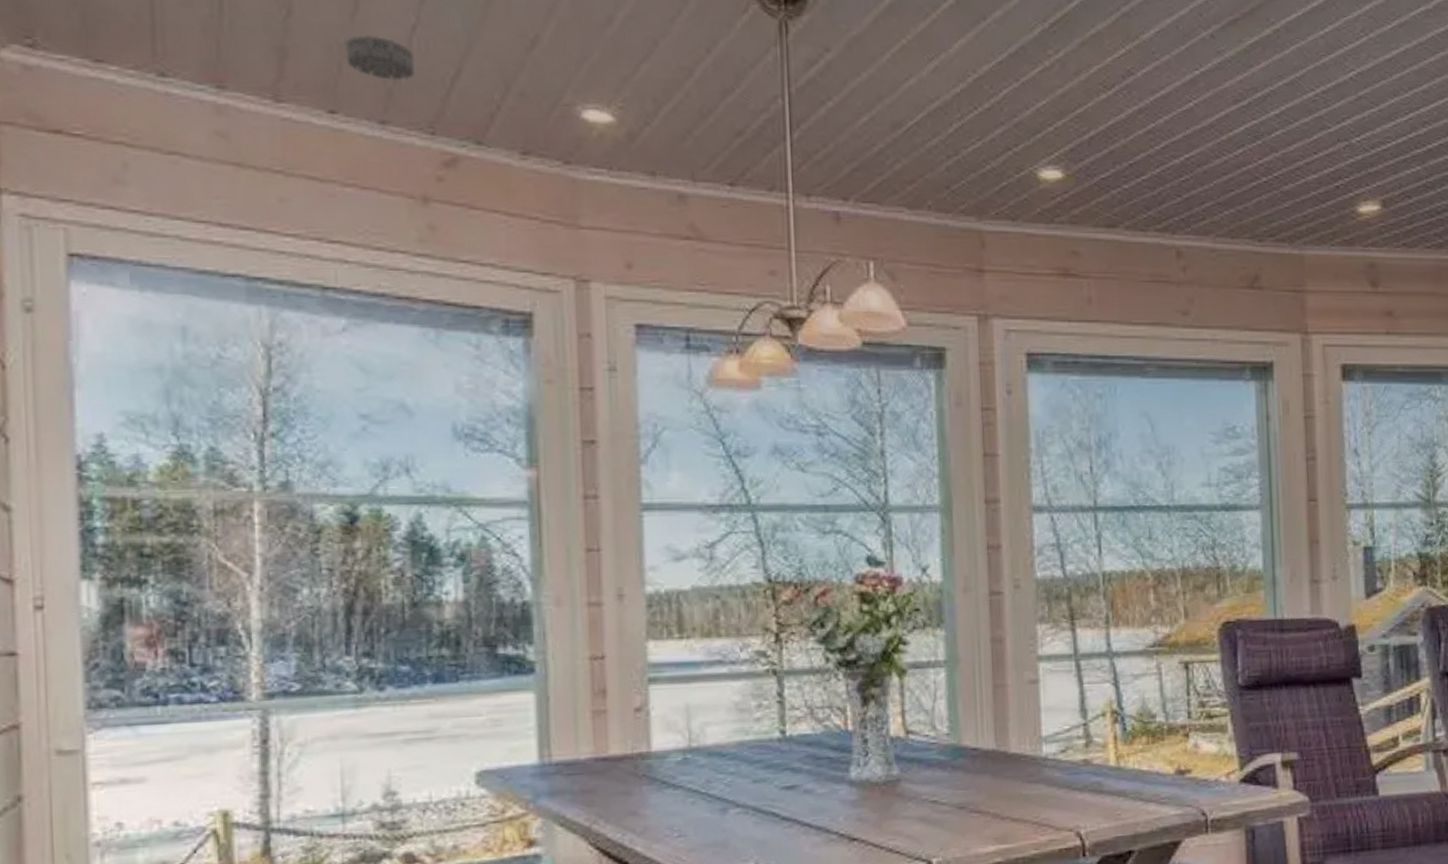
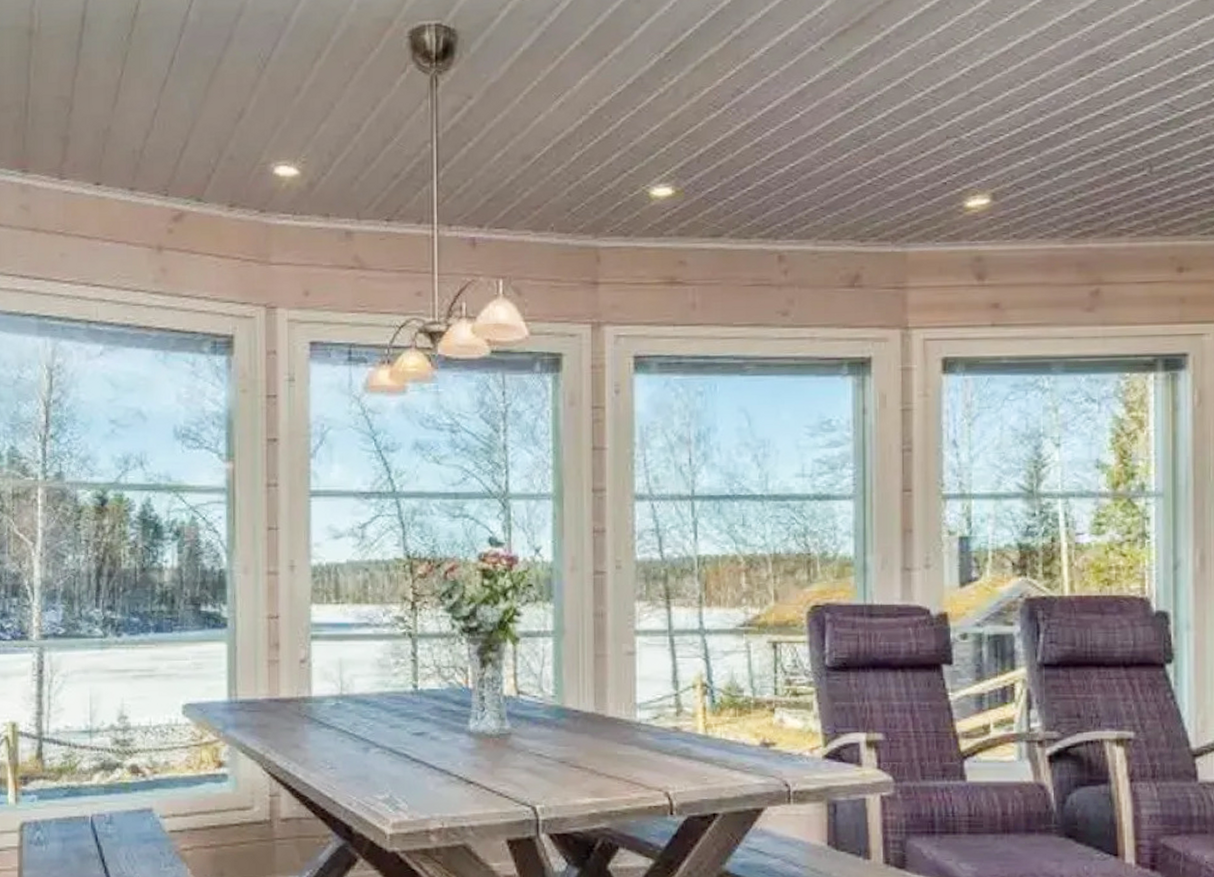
smoke detector: present [346,35,415,81] -> none [108,121,156,155]

